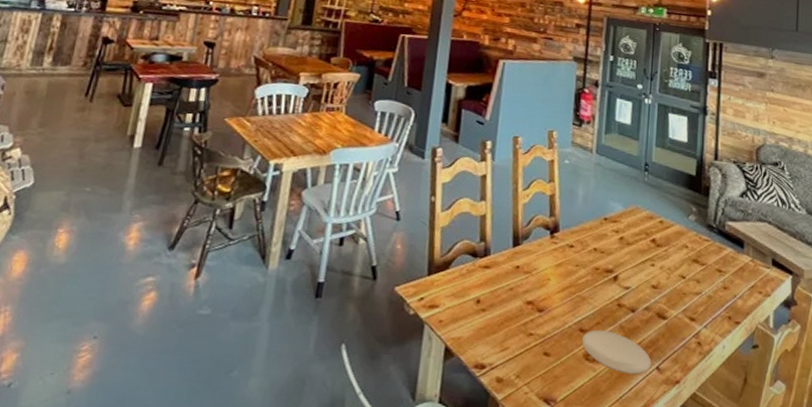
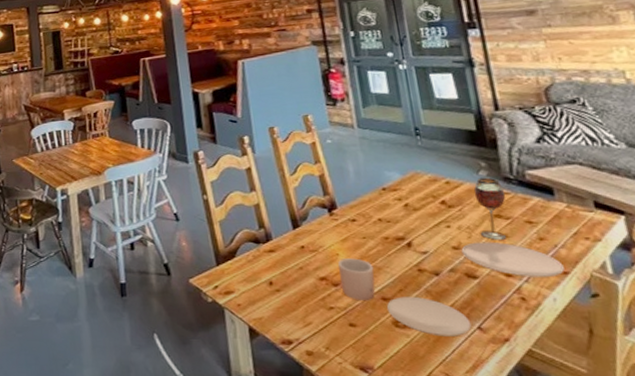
mug: none [544,284,579,330] -> present [338,258,376,300]
plate: none [658,283,737,326] -> present [461,241,565,278]
wineglass: none [678,221,706,284] -> present [473,177,508,240]

